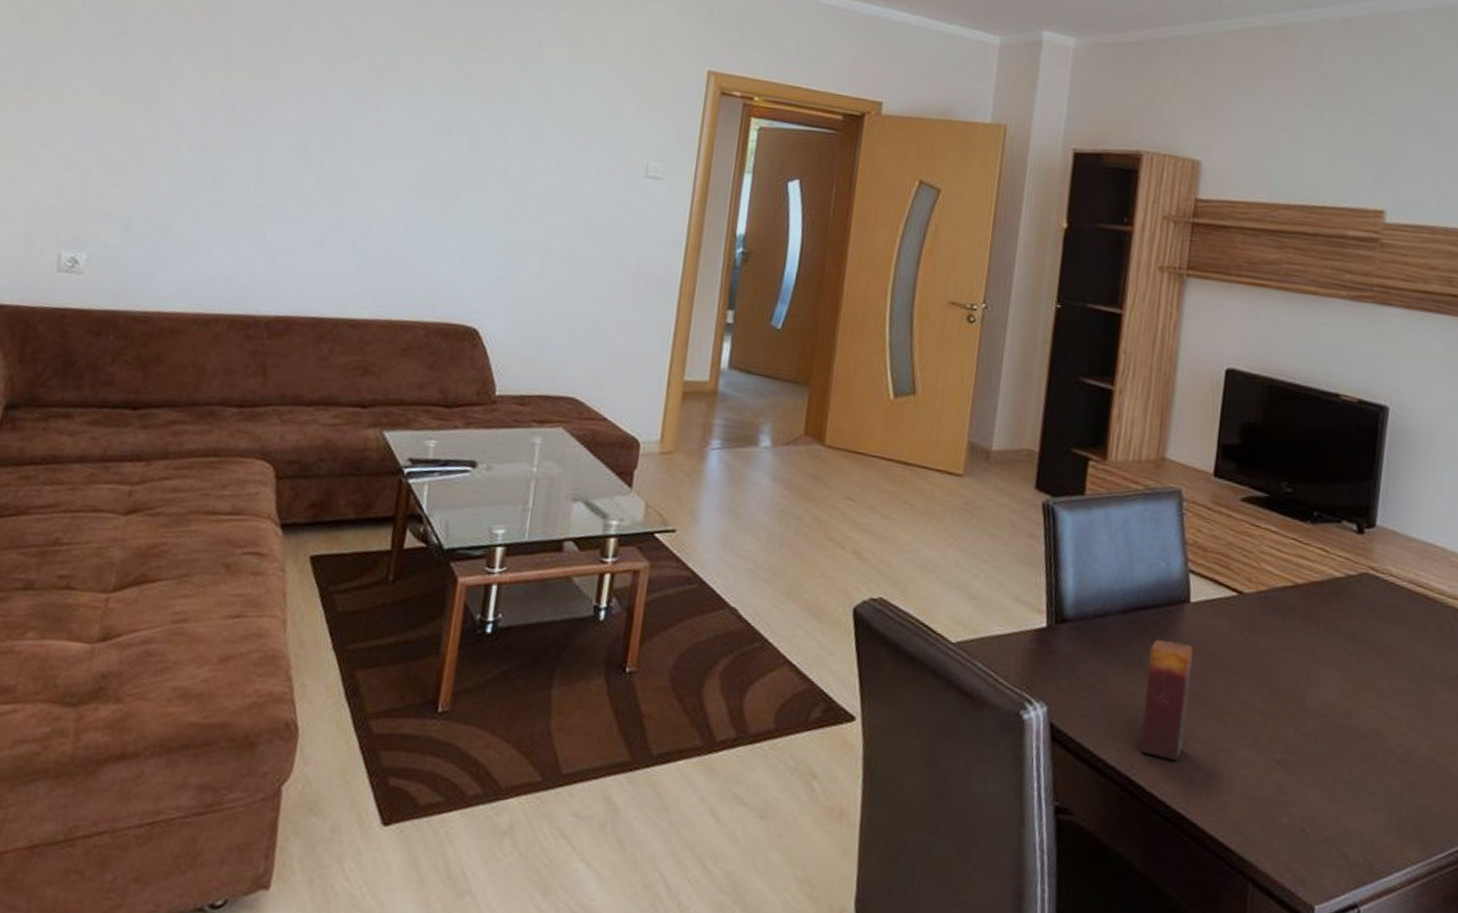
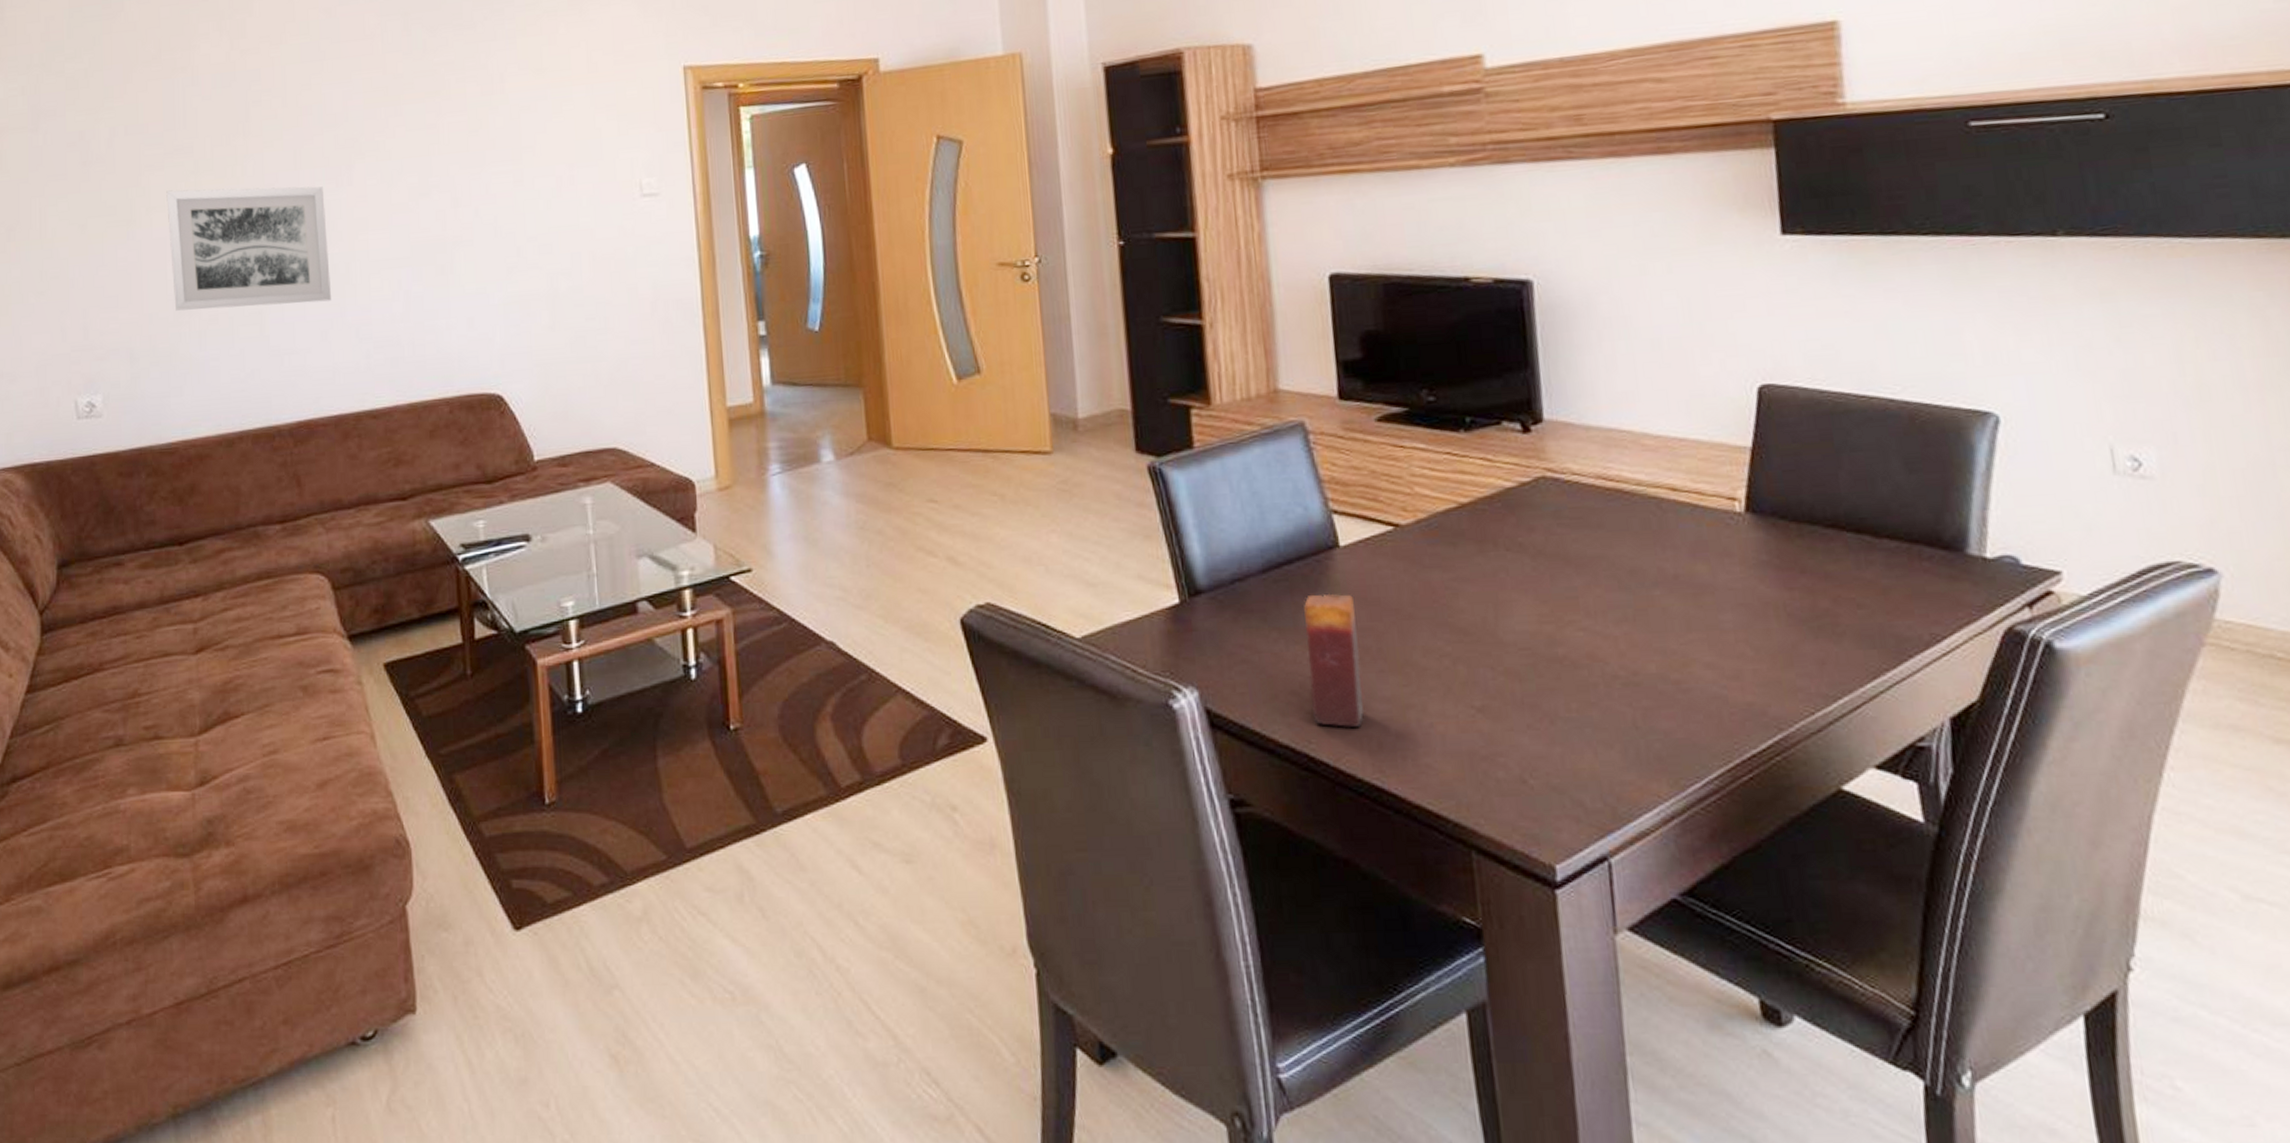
wall art: none [179,77,349,211] -> present [166,186,331,311]

